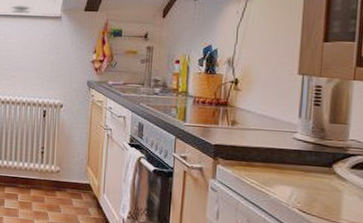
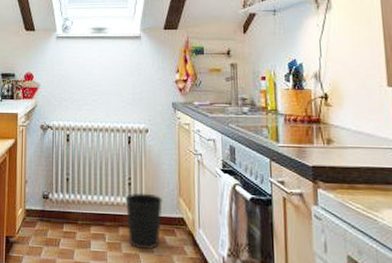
wastebasket: none [37,160,72,209] -> present [125,193,162,250]

